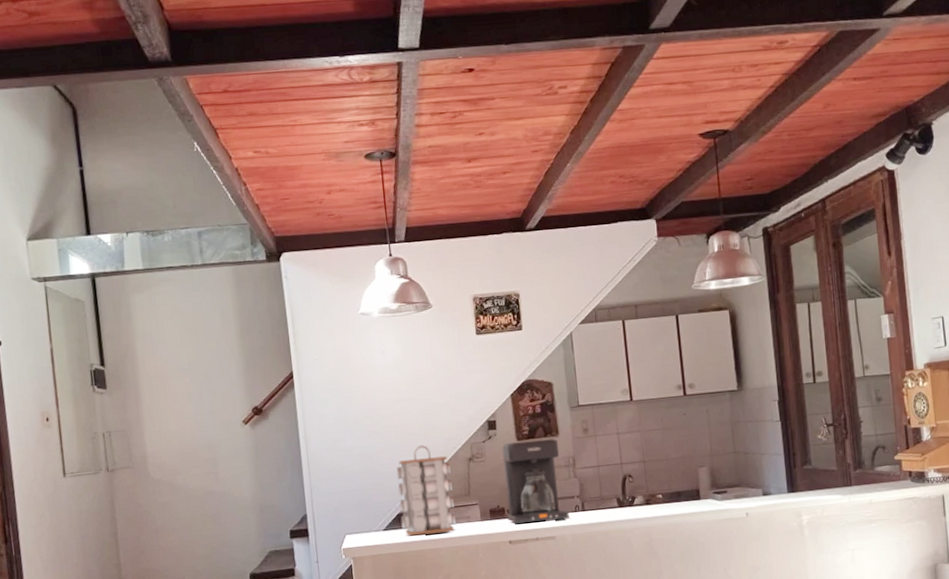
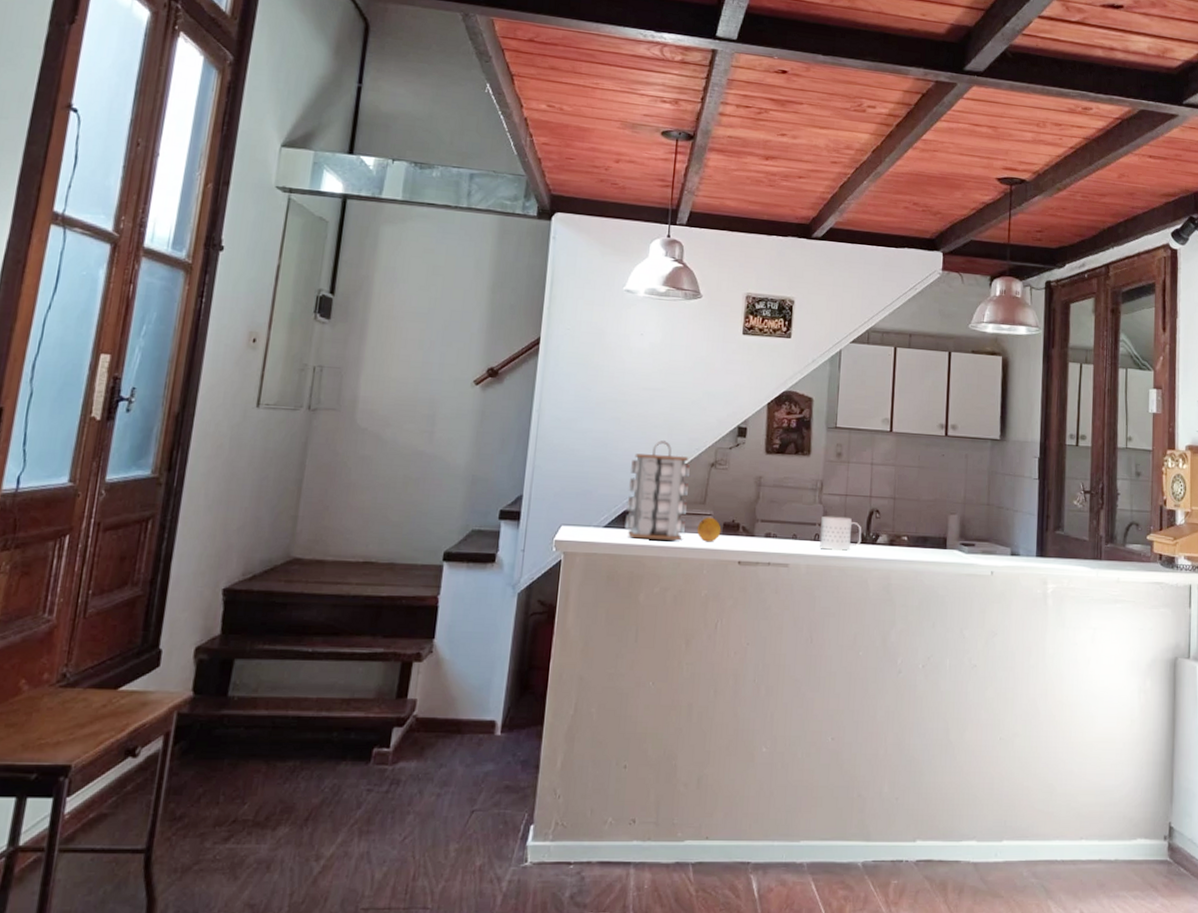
fruit: none [466,506,489,529] -> present [696,517,722,542]
coffee maker: present [501,439,569,524] -> none [740,454,809,547]
mug: none [579,485,619,519] -> present [819,515,862,551]

